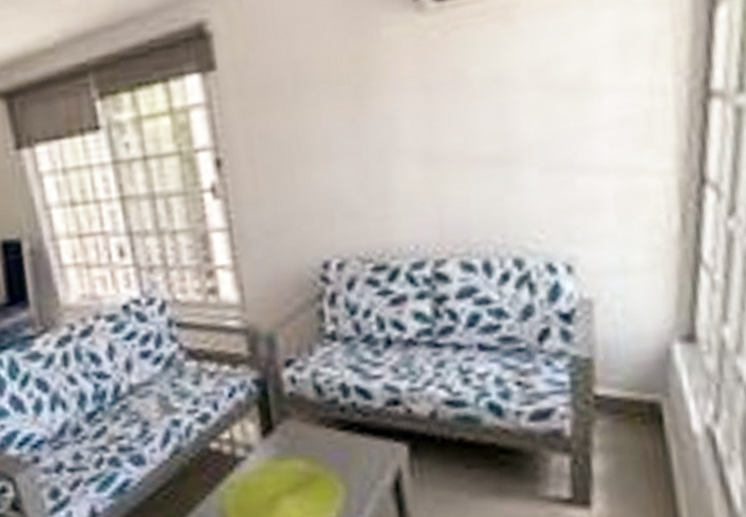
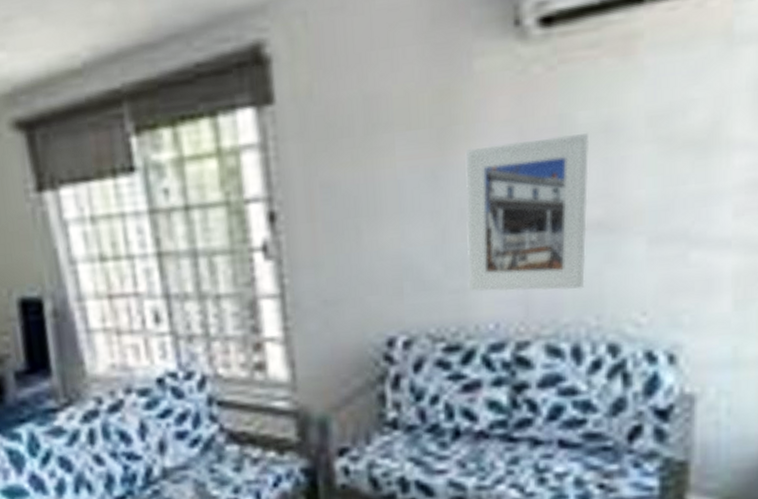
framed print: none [379,83,489,219] -> present [465,132,590,292]

